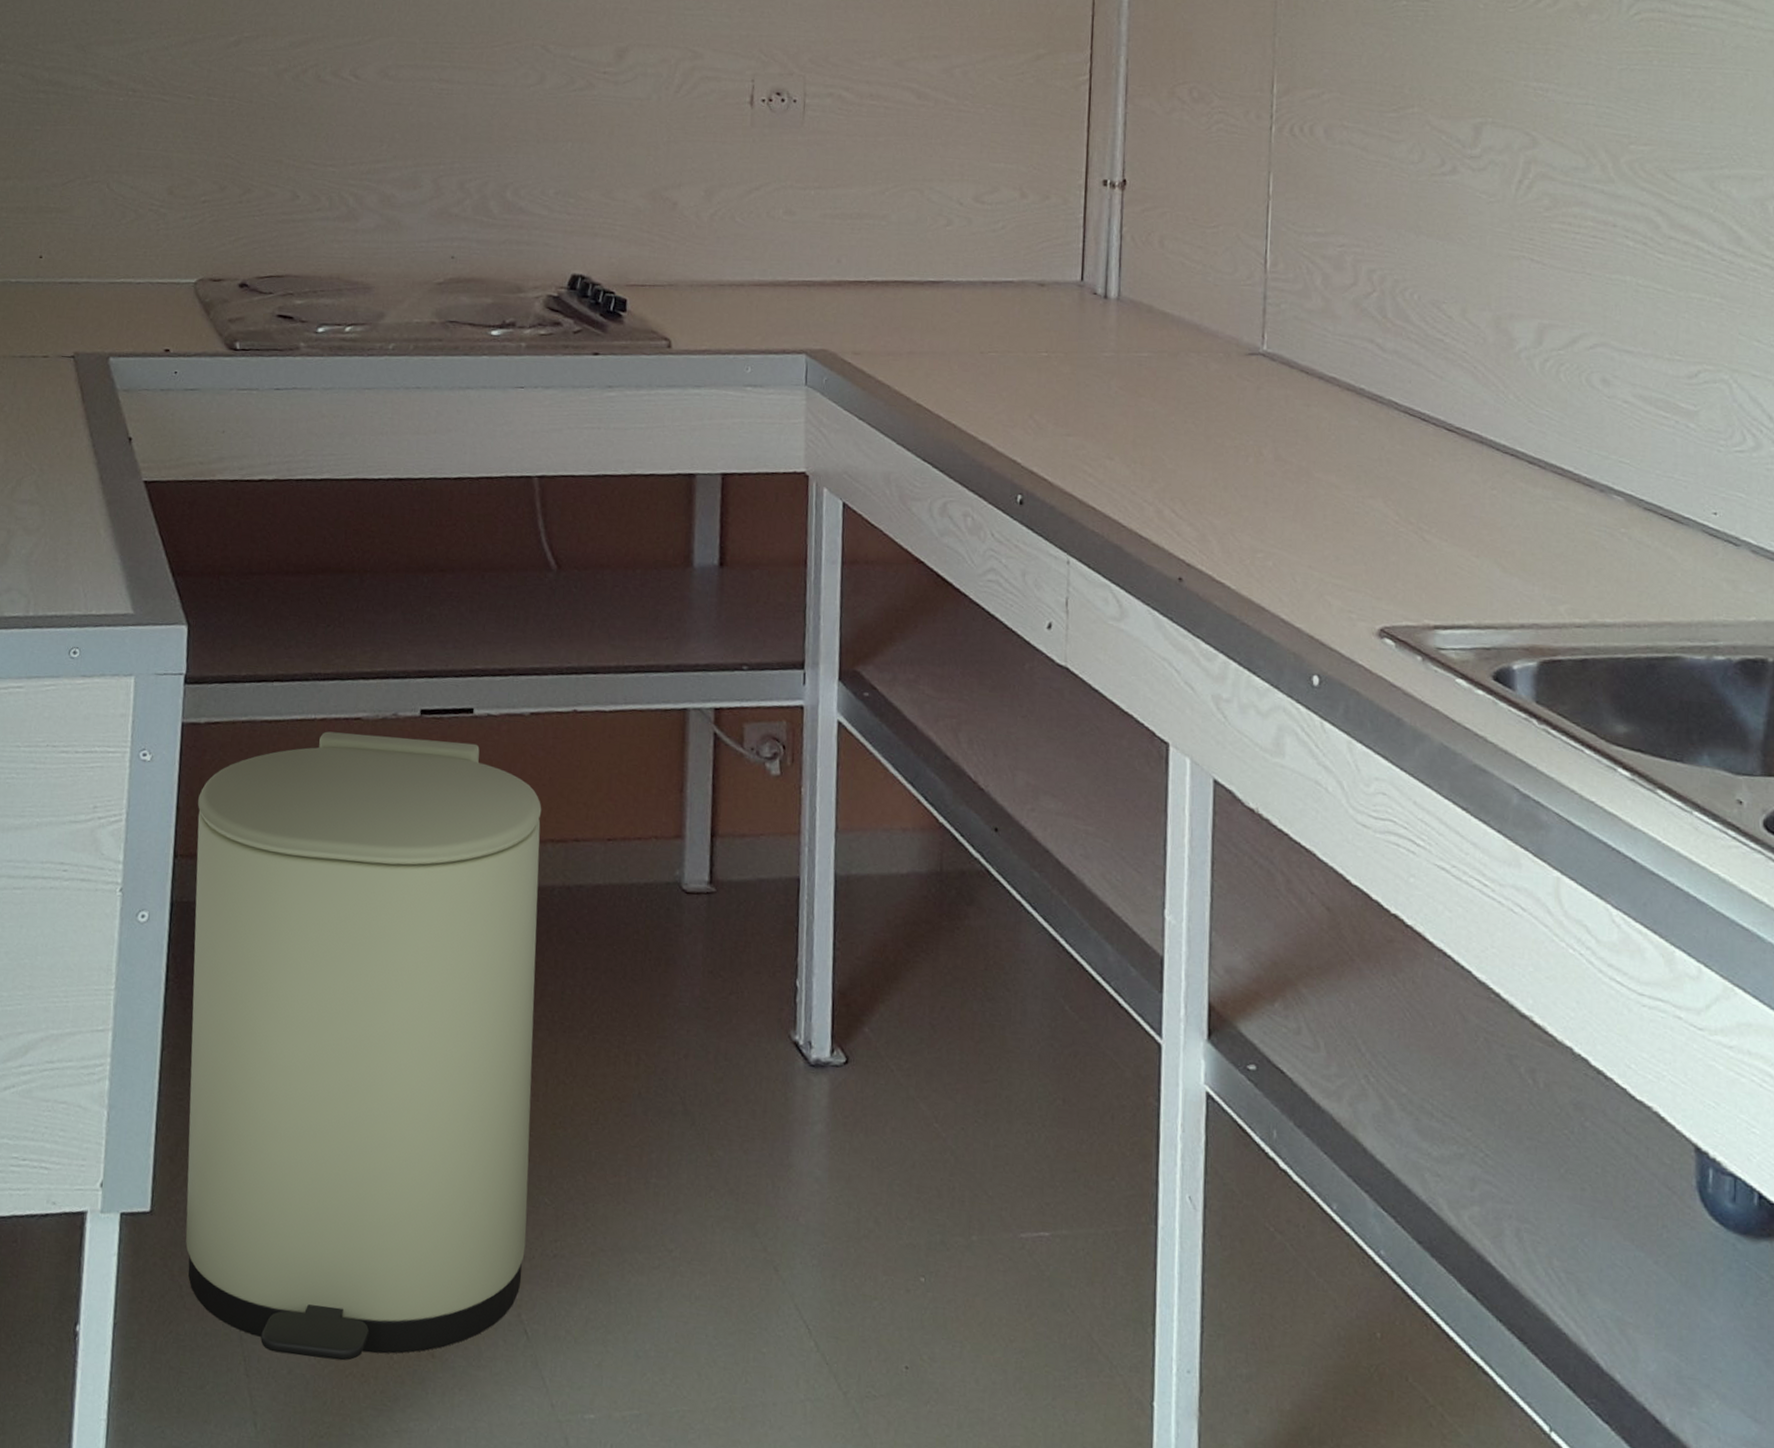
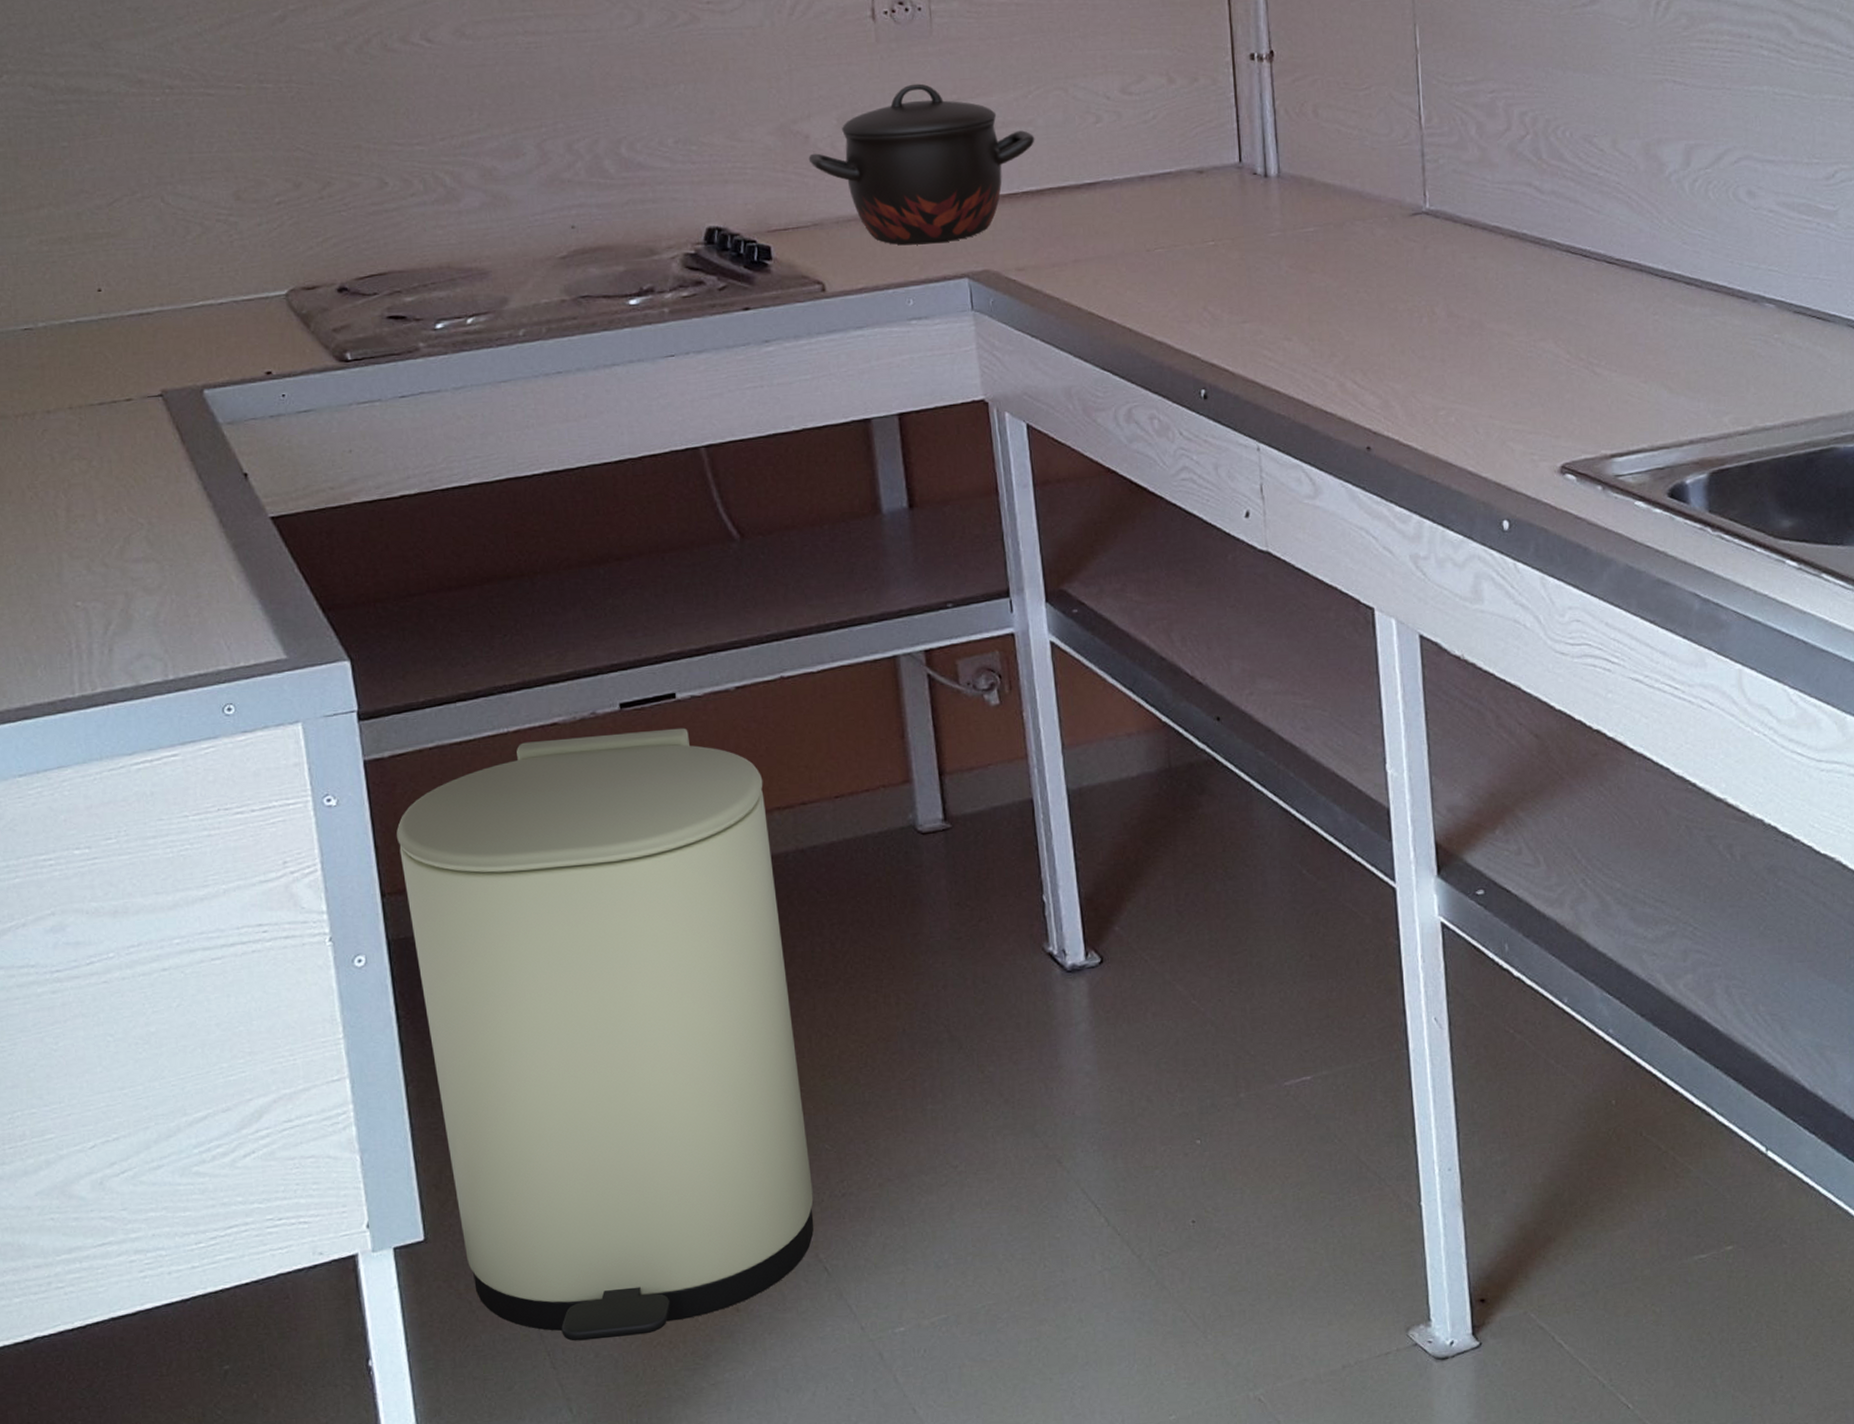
cooking pot: none [673,168,887,318] -> present [808,83,1035,245]

